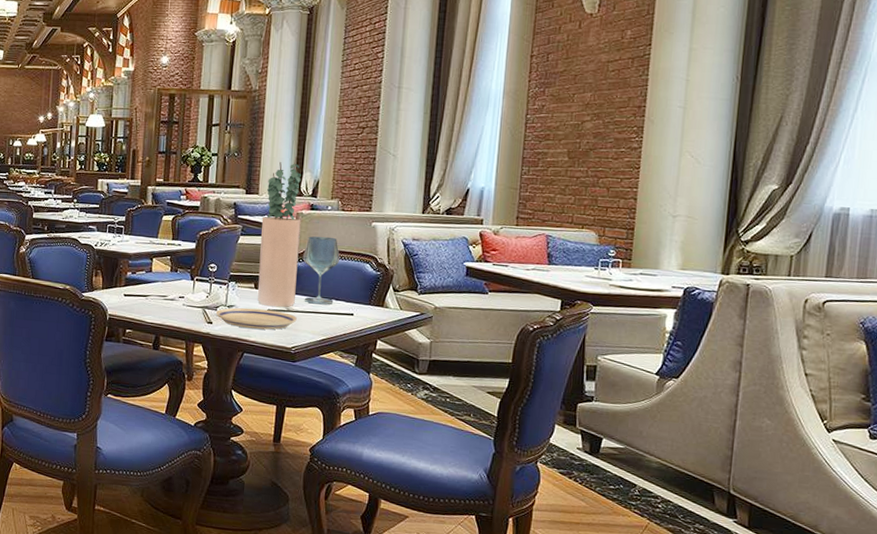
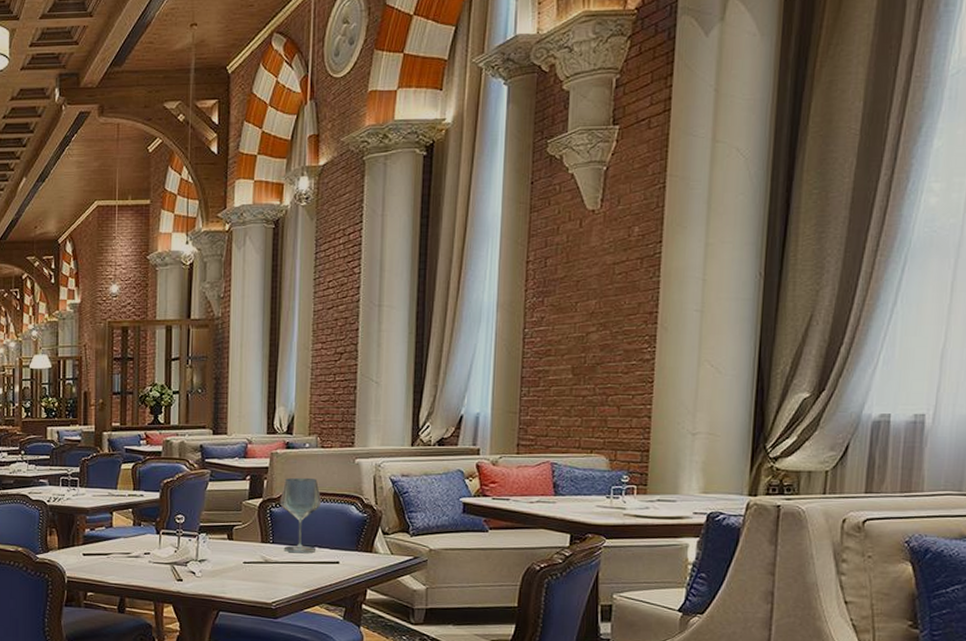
plate: present [215,307,297,330] -> none [185,561,276,585]
vase: present [257,156,301,308] -> none [231,390,276,559]

